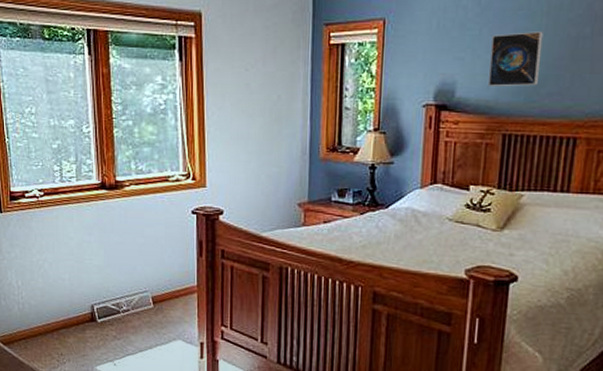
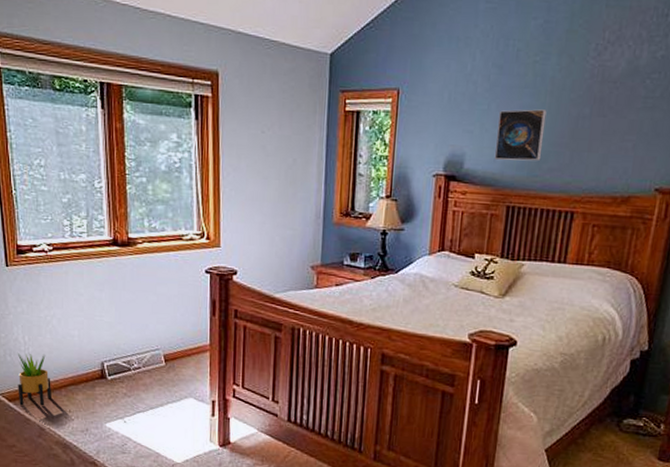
potted plant: none [11,297,44,350] -> present [17,353,51,406]

